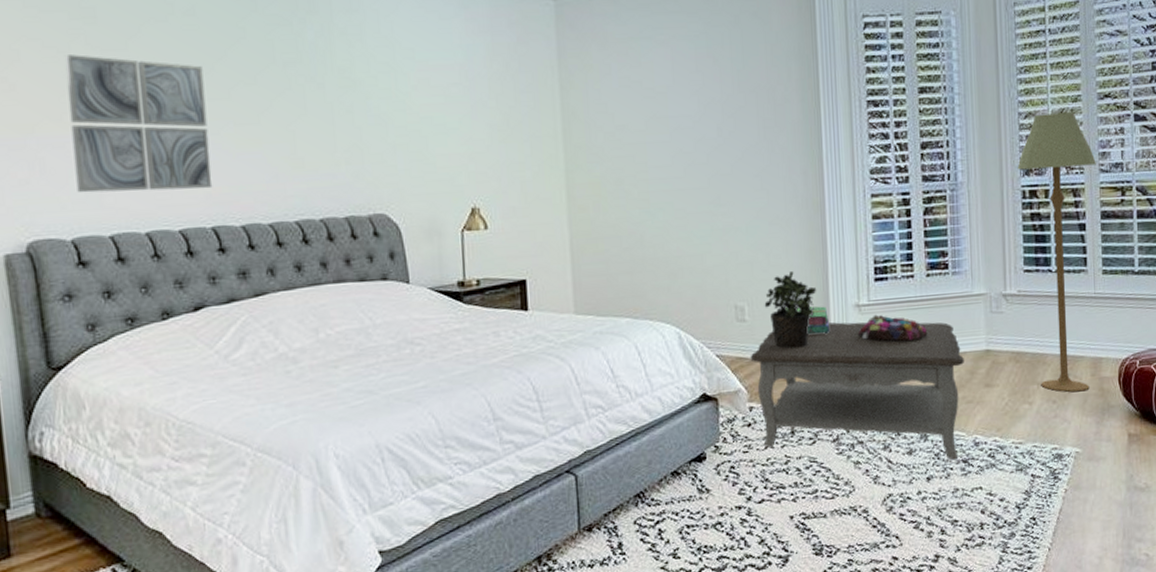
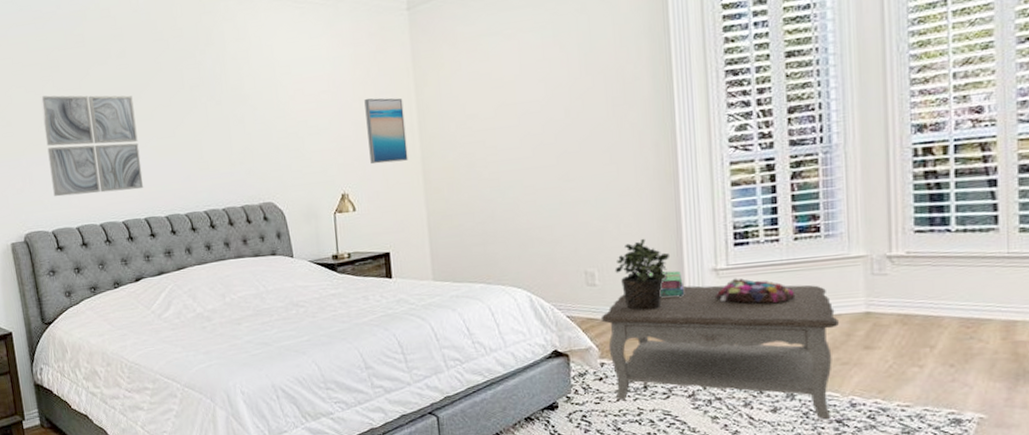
wall art: none [502,96,551,175] -> present [364,98,408,165]
floor lamp: present [1017,112,1096,393] -> none [907,60,1013,357]

